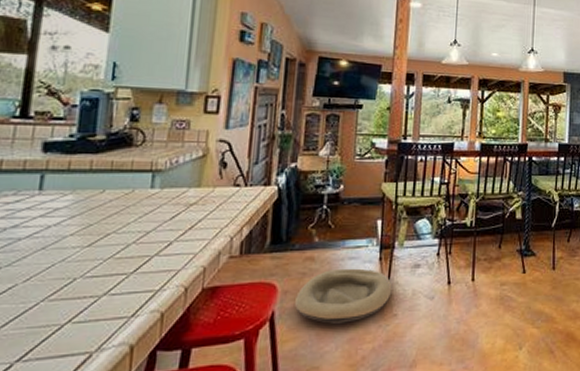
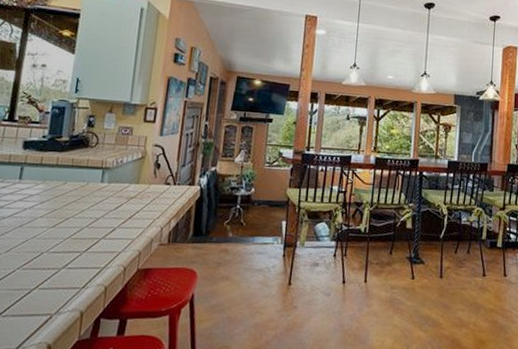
dog bed: present [295,268,392,324] -> none [211,261,294,310]

